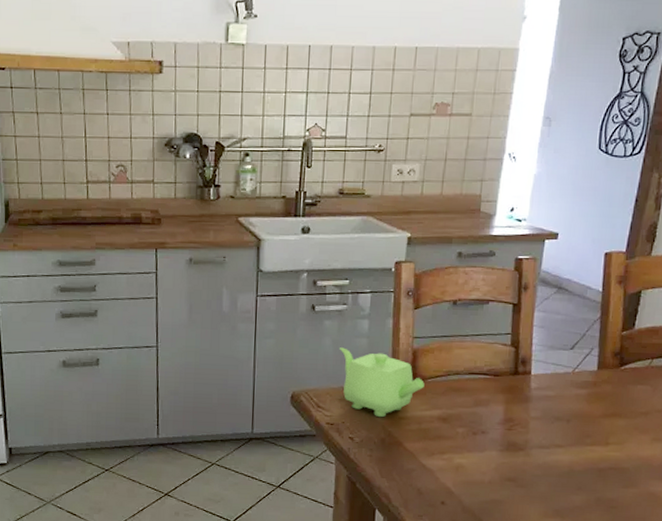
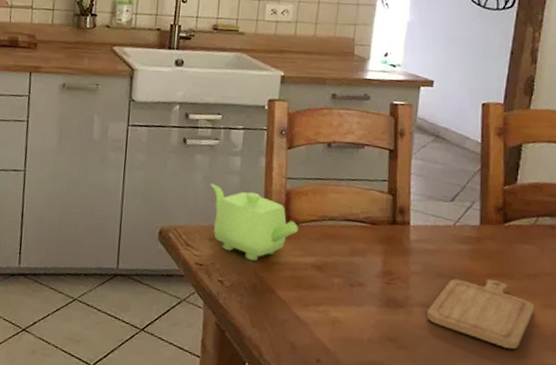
chopping board: none [543,419,644,480] -> present [426,278,534,349]

